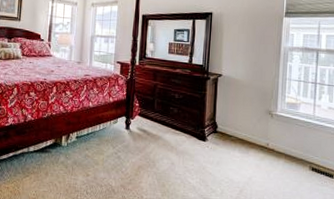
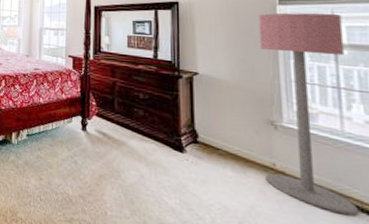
floor lamp: none [261,24,325,176] -> present [258,12,360,216]

